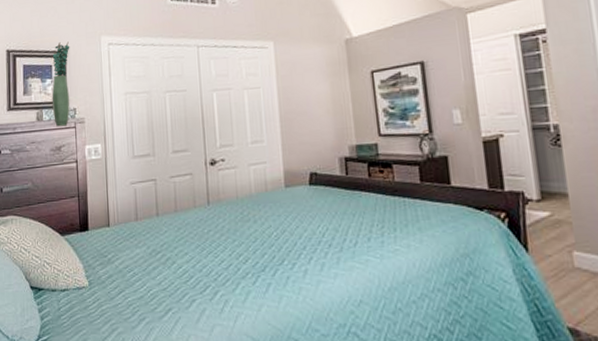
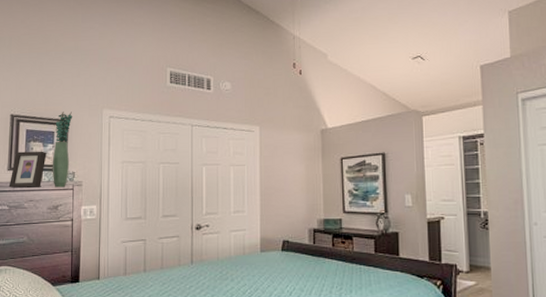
picture frame: none [9,87,46,131] -> present [8,151,47,189]

